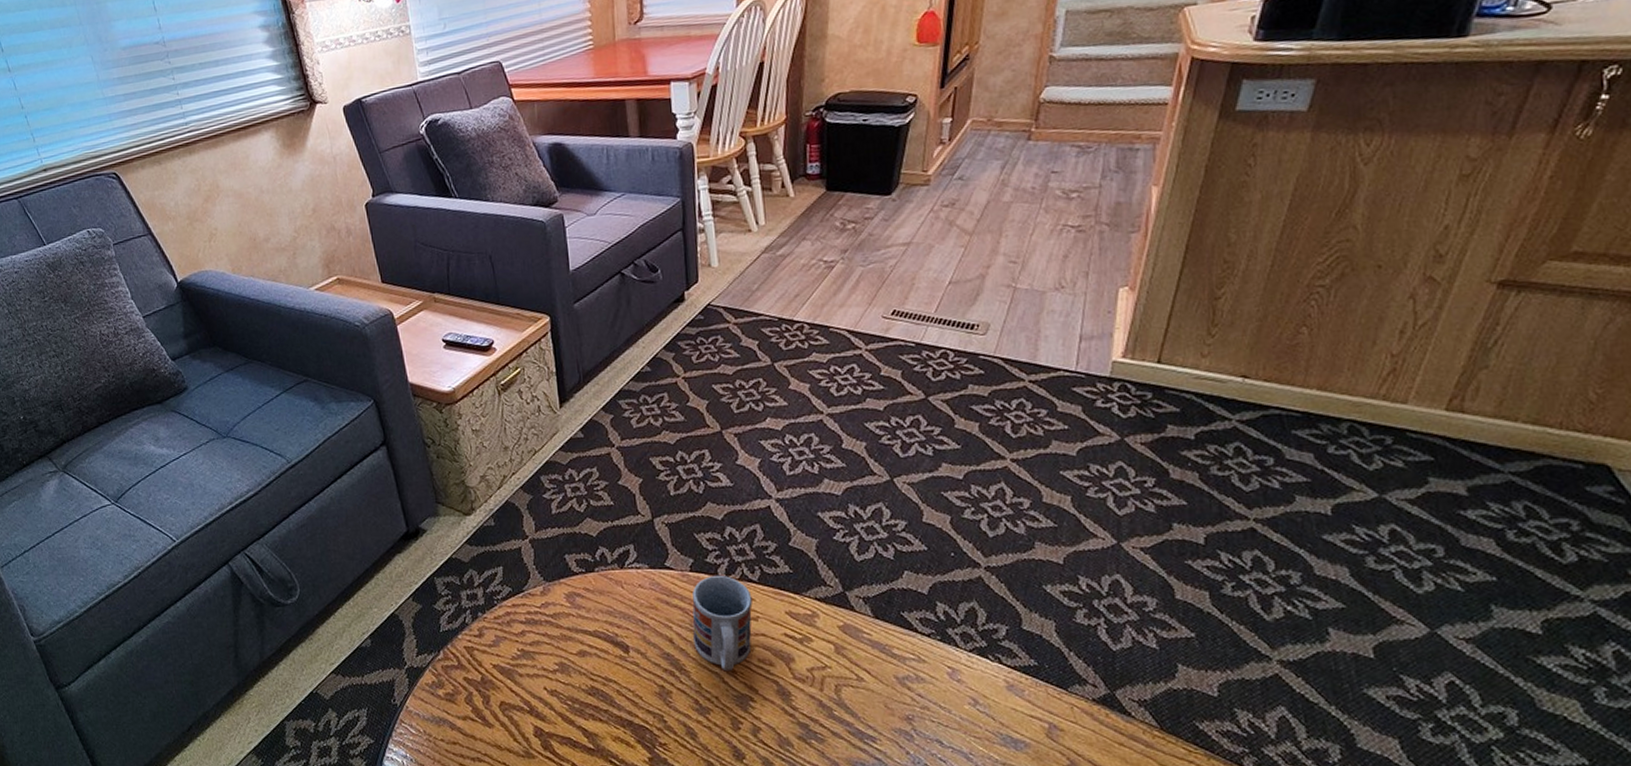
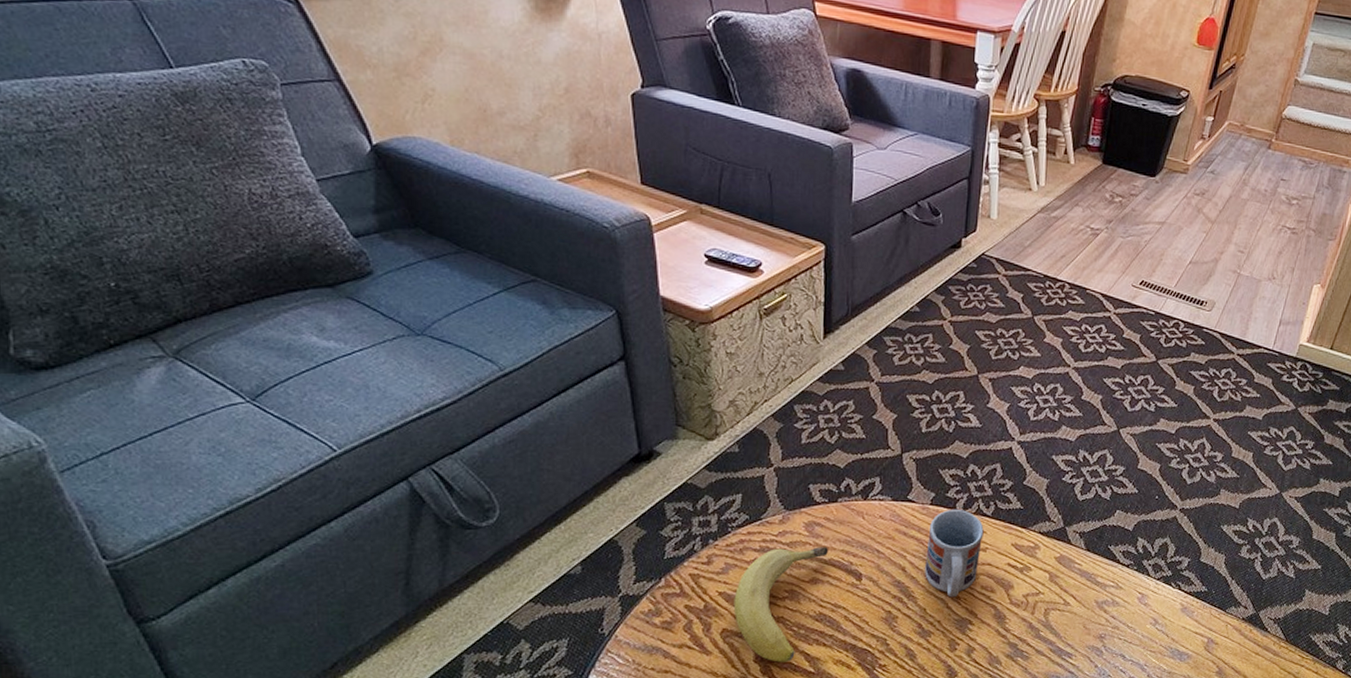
fruit: none [507,618,593,737] -> present [733,547,829,662]

